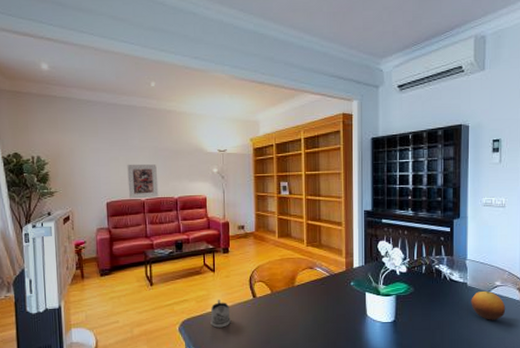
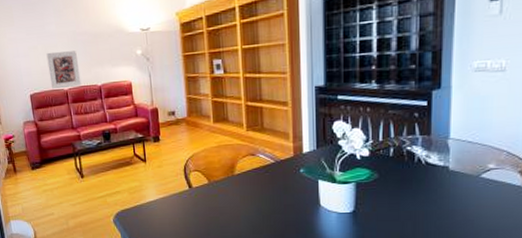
tea glass holder: present [210,300,231,328] -> none [145,191,167,220]
fruit: present [471,291,506,320] -> none [453,176,502,210]

